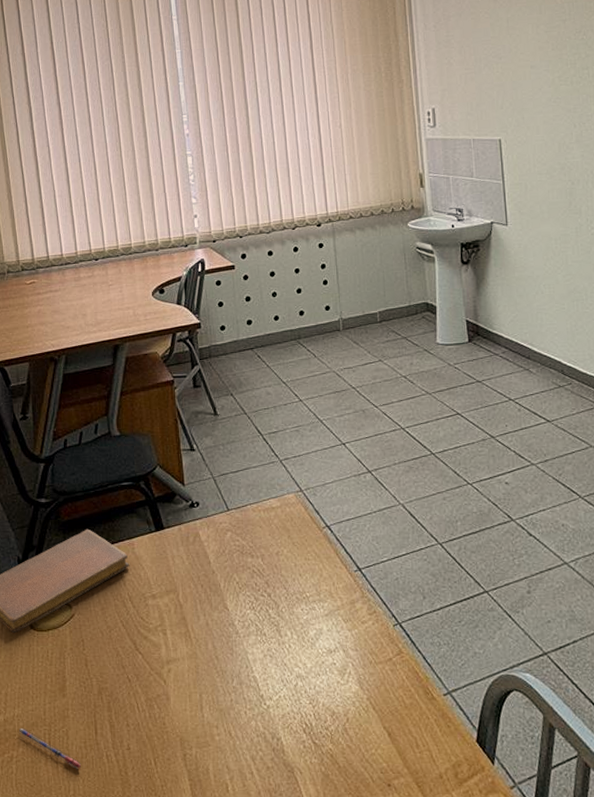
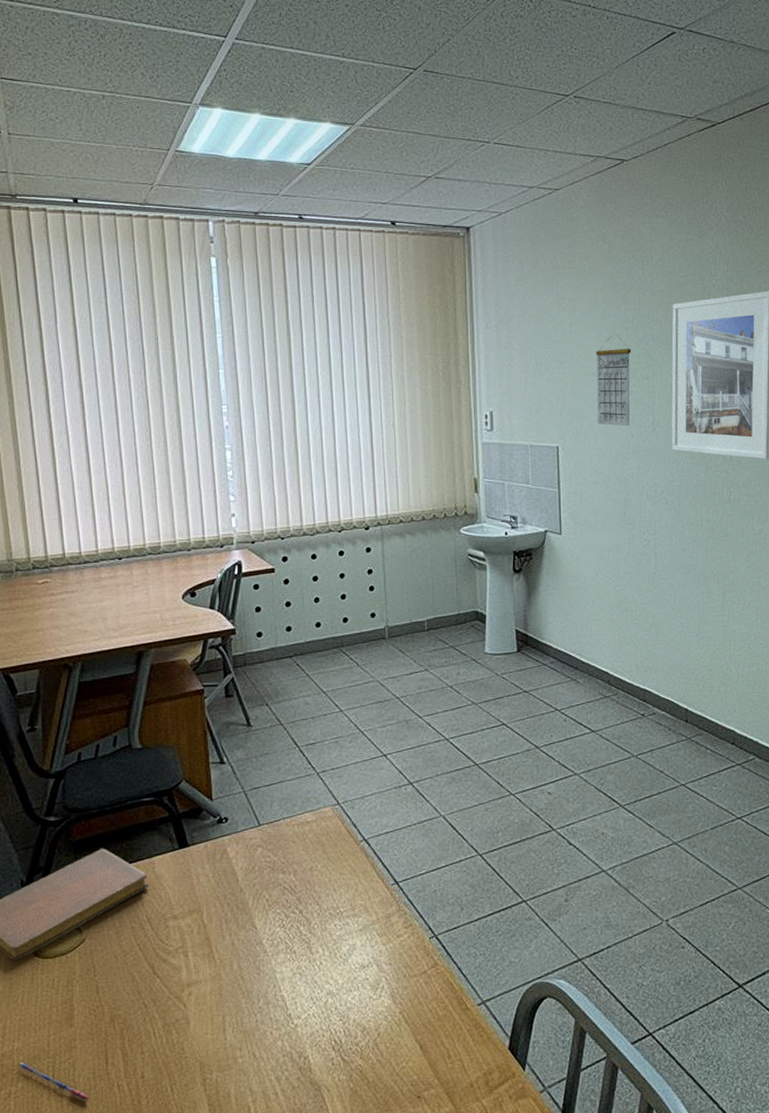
calendar: none [534,28,572,117] -> present [595,336,632,427]

